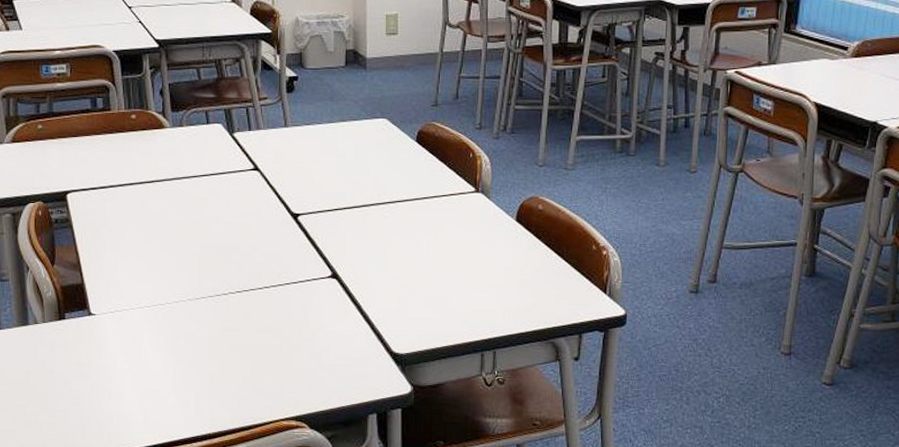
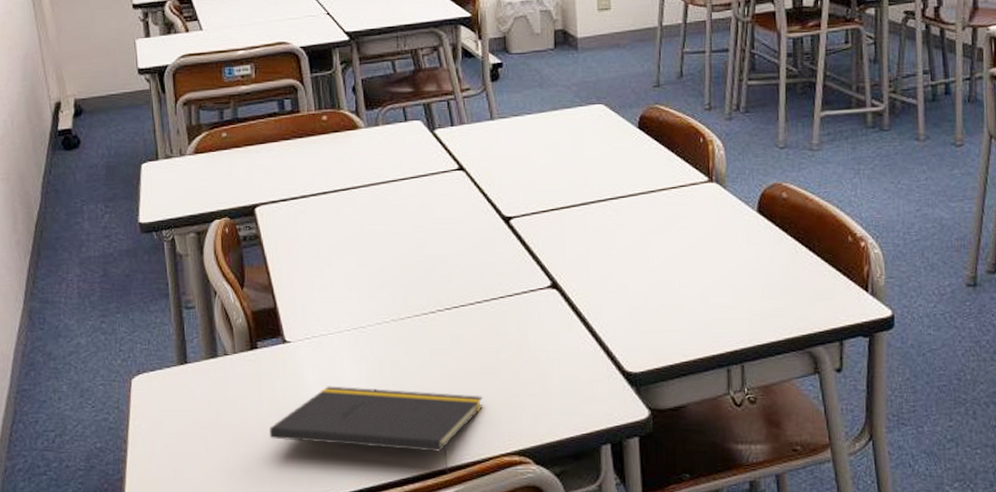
notepad: none [74,354,266,435] -> present [270,386,483,474]

